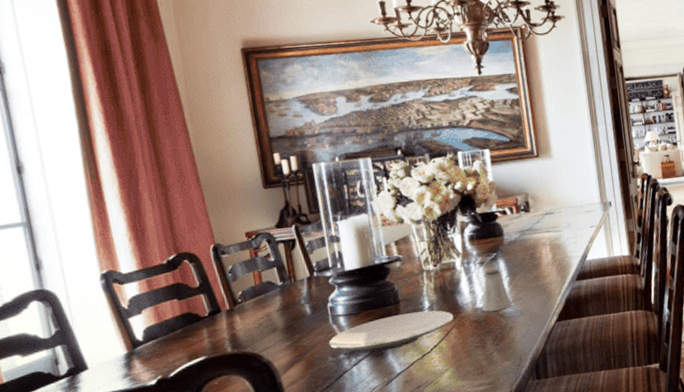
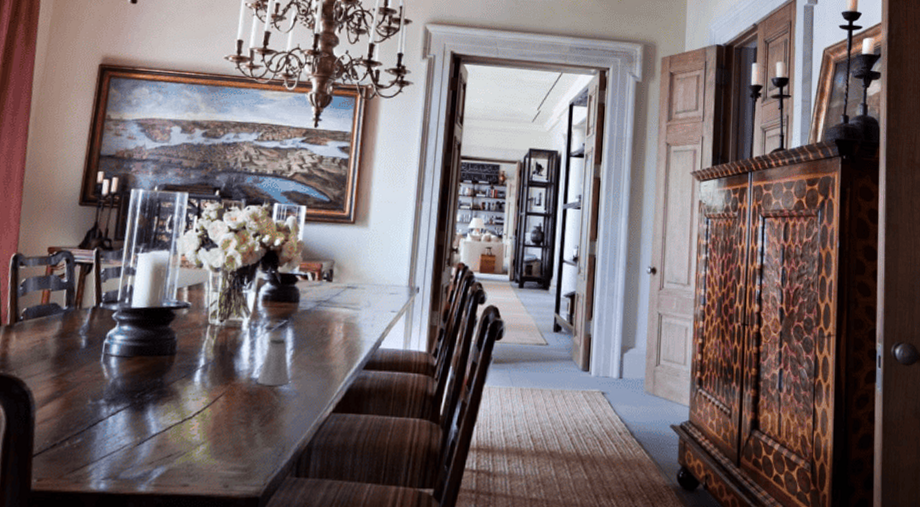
plate: present [328,310,454,351] -> none [92,367,226,405]

